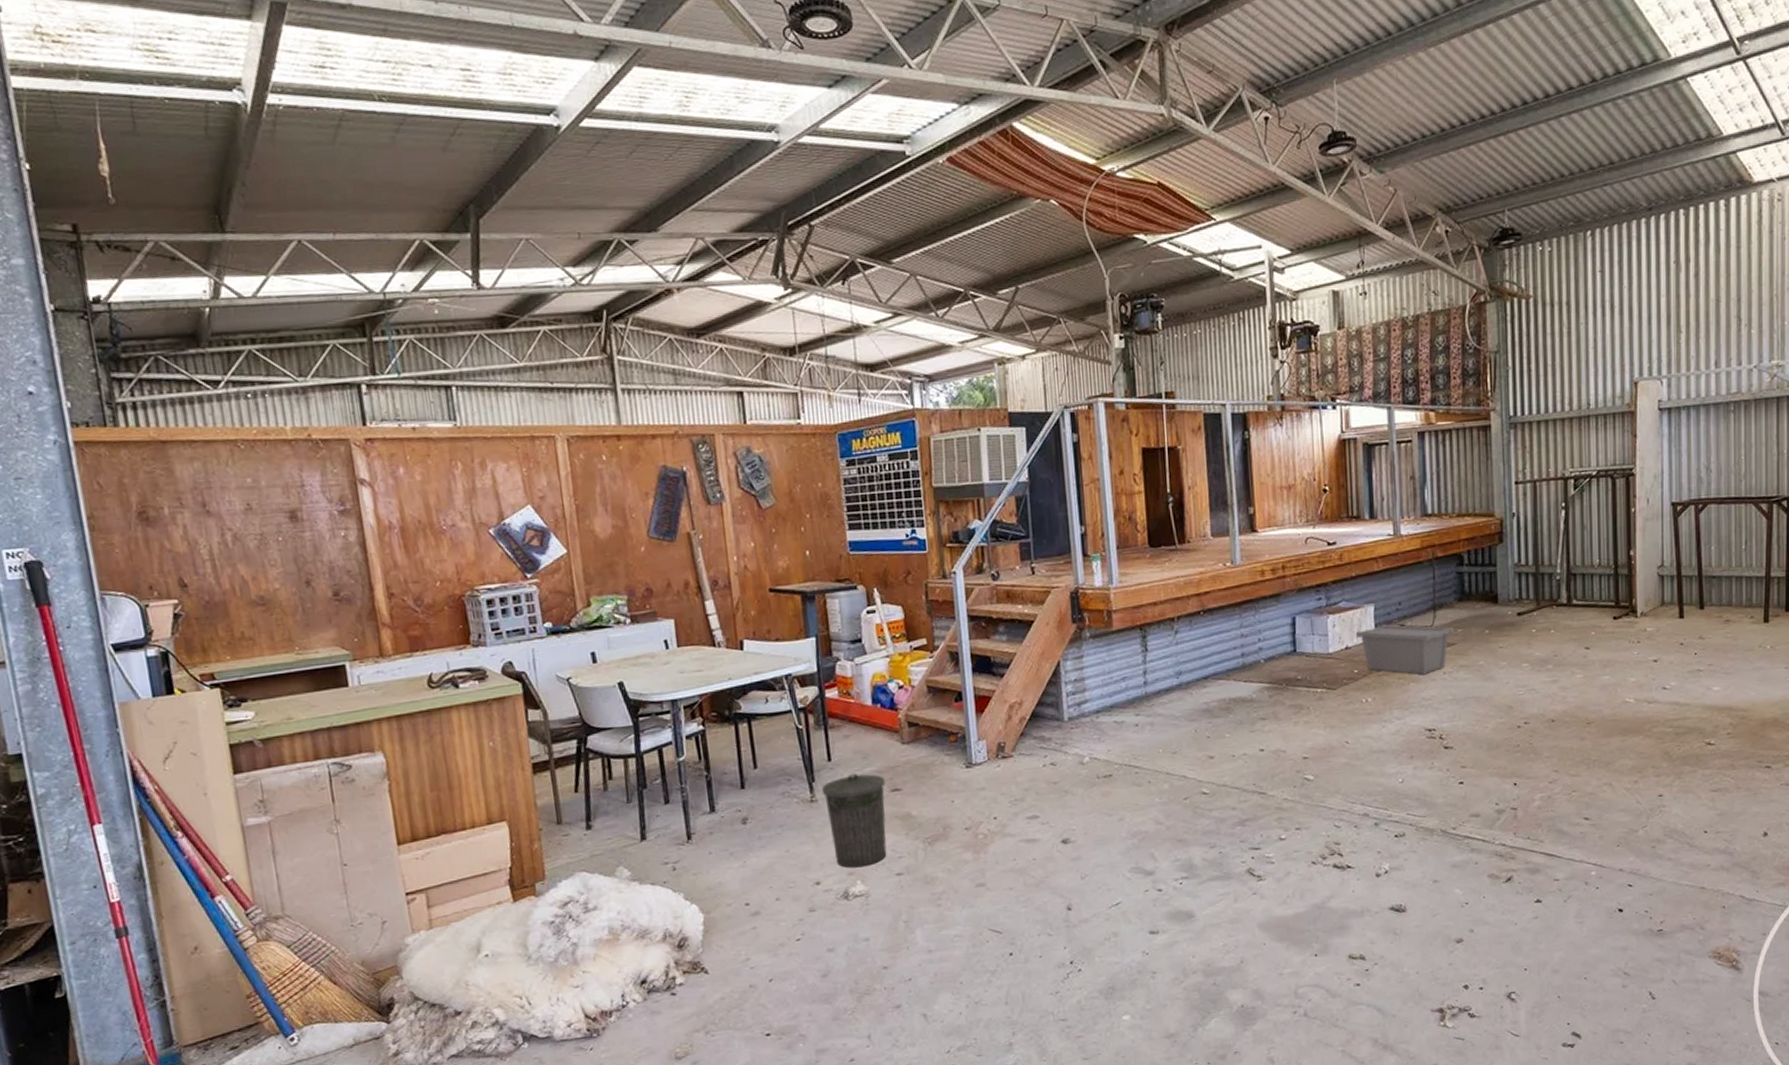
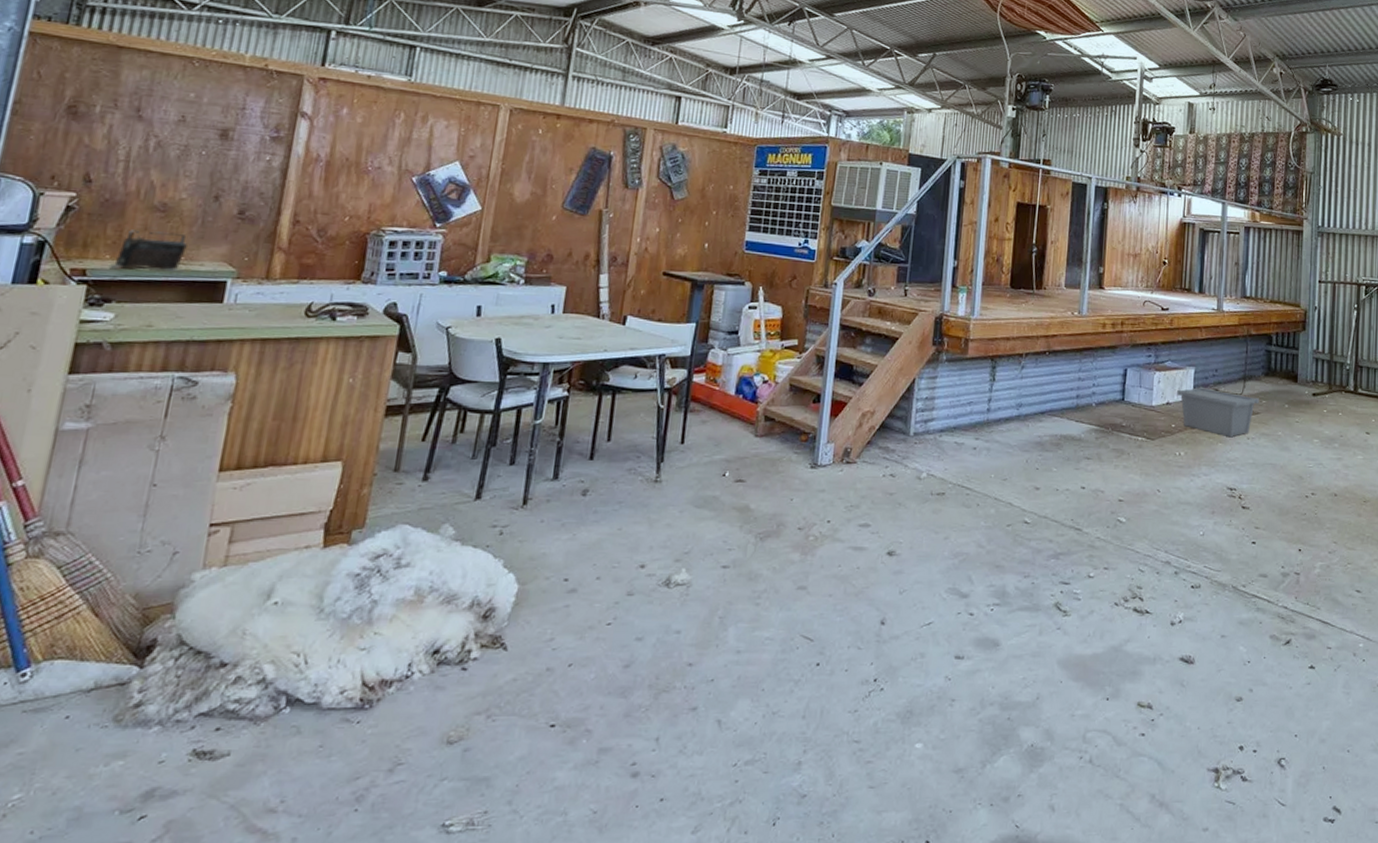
radio: none [233,624,304,670] -> present [110,230,187,274]
trash can: present [822,773,887,868] -> none [666,458,732,555]

